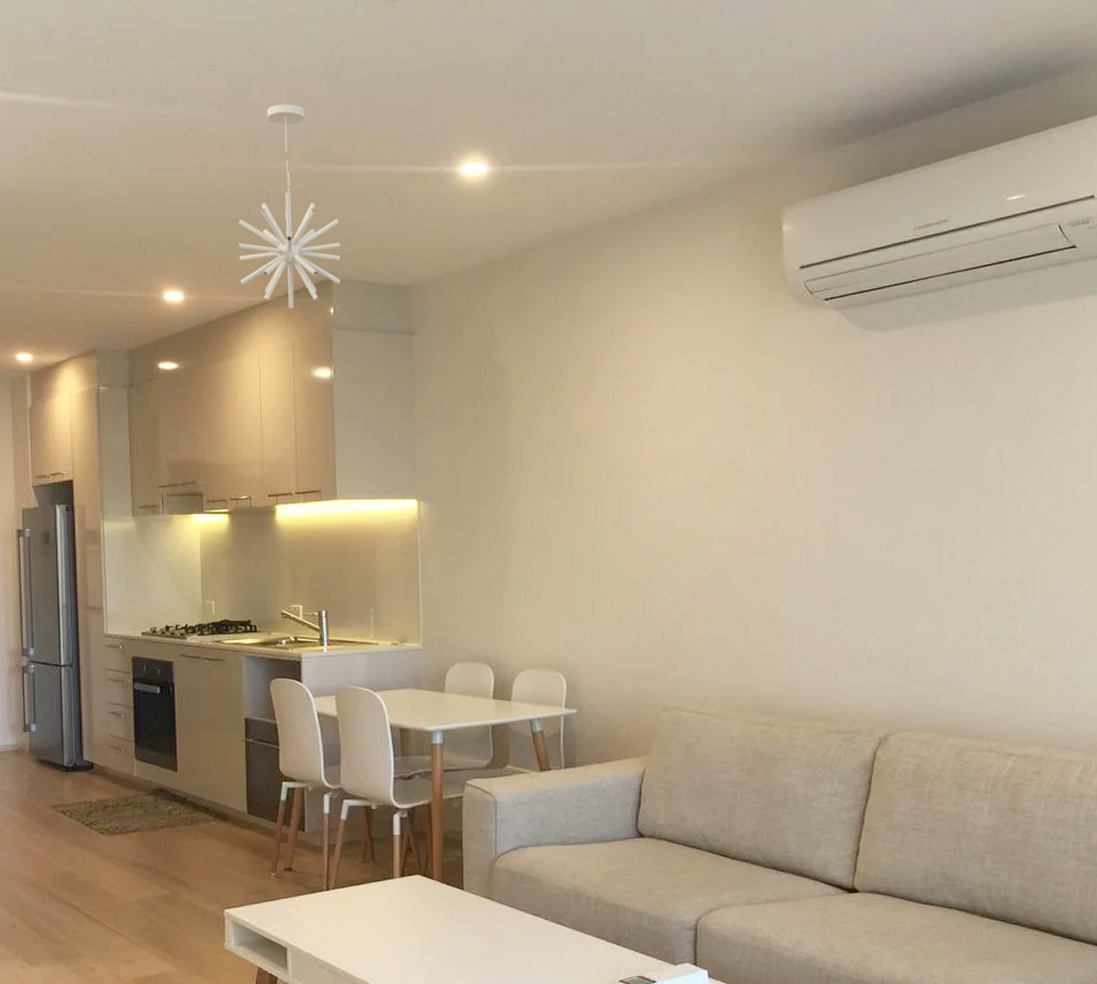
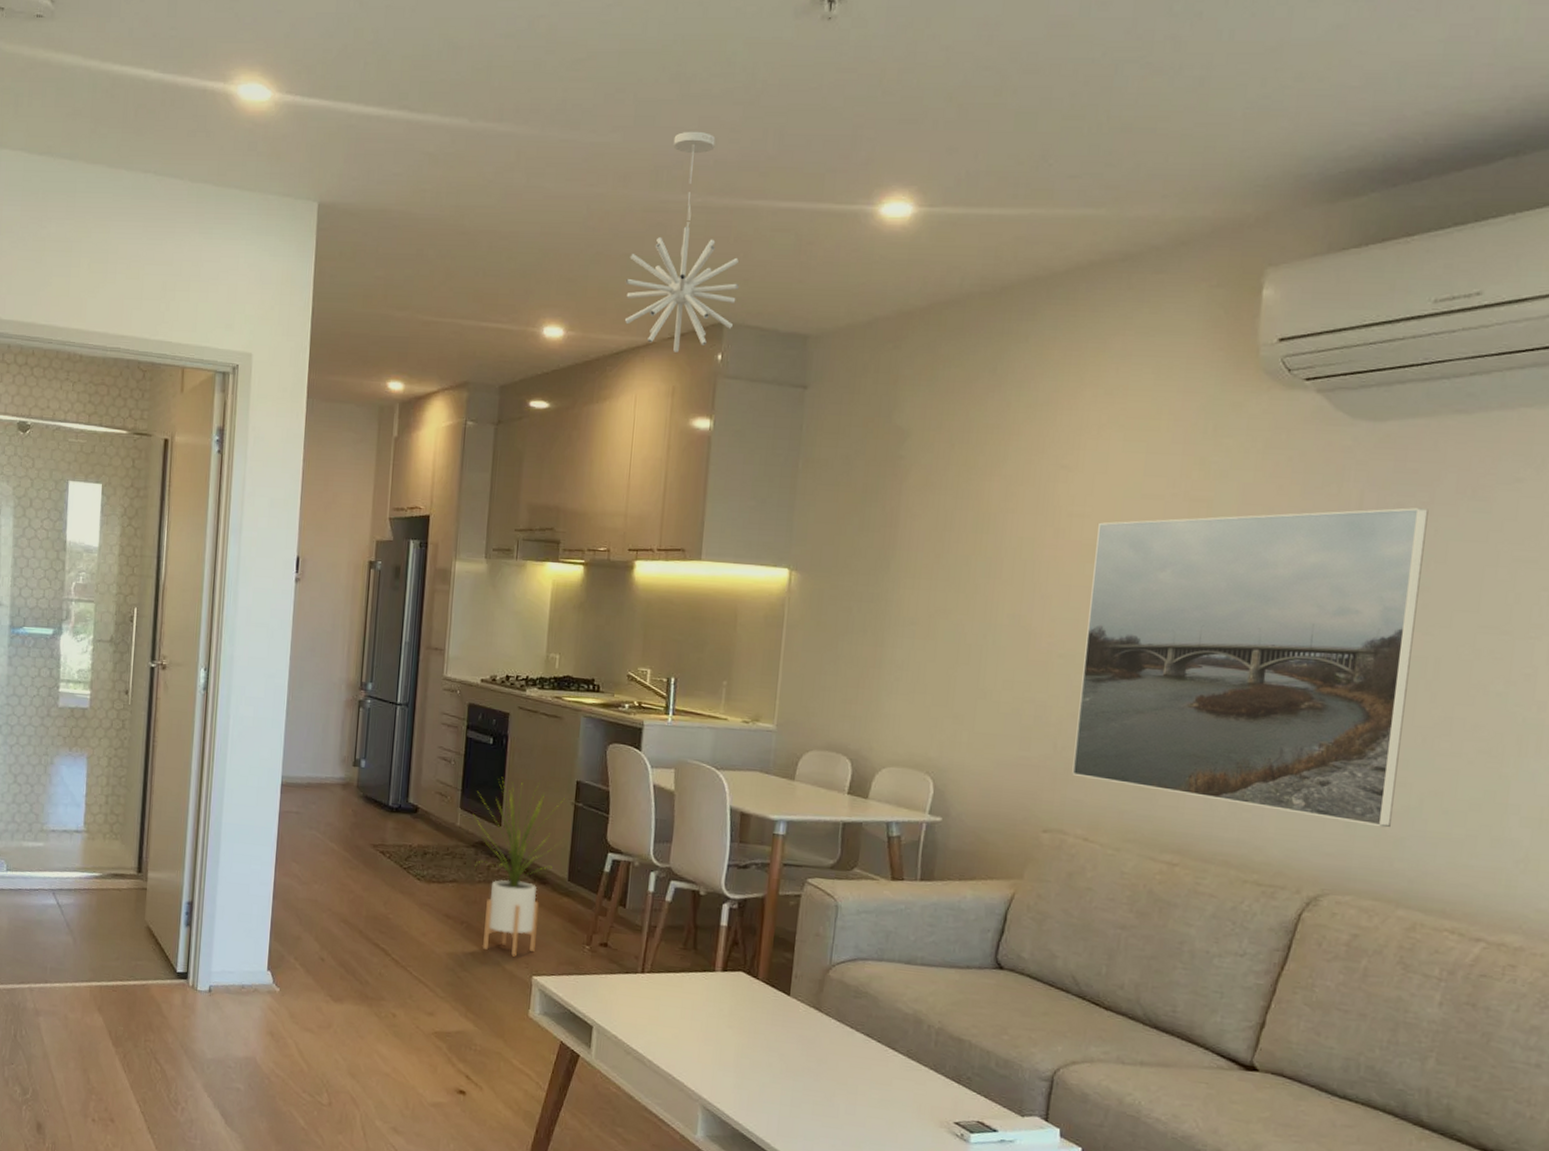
house plant: none [148,723,240,894] -> present [473,777,565,957]
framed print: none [676,401,934,671] -> present [1072,508,1429,828]

